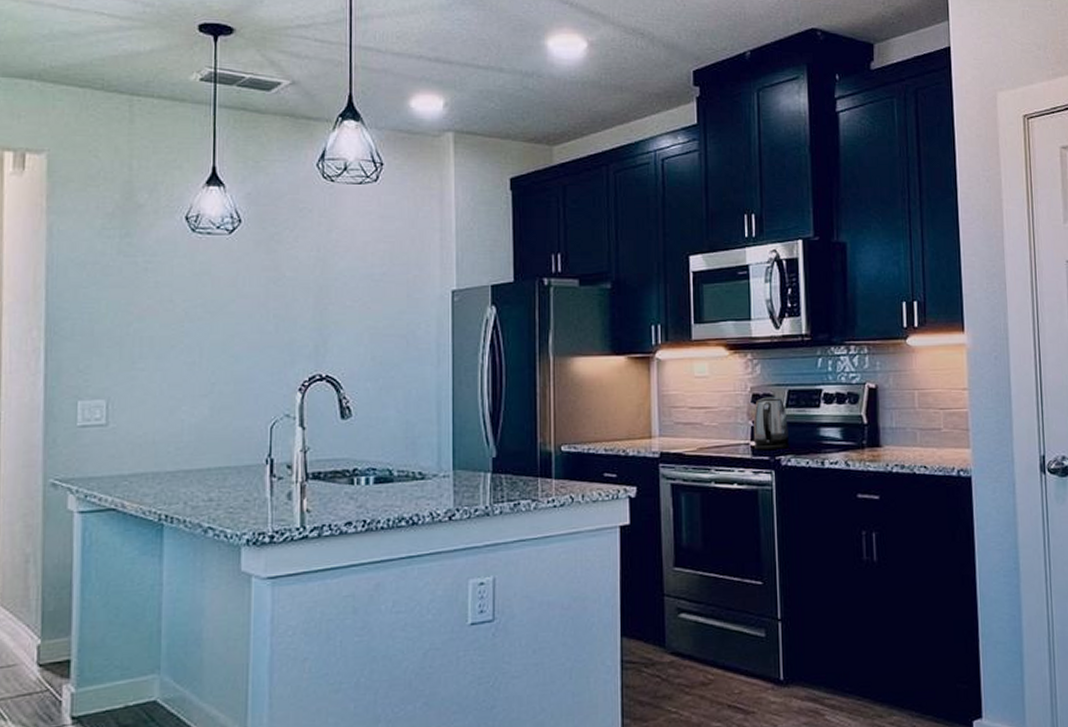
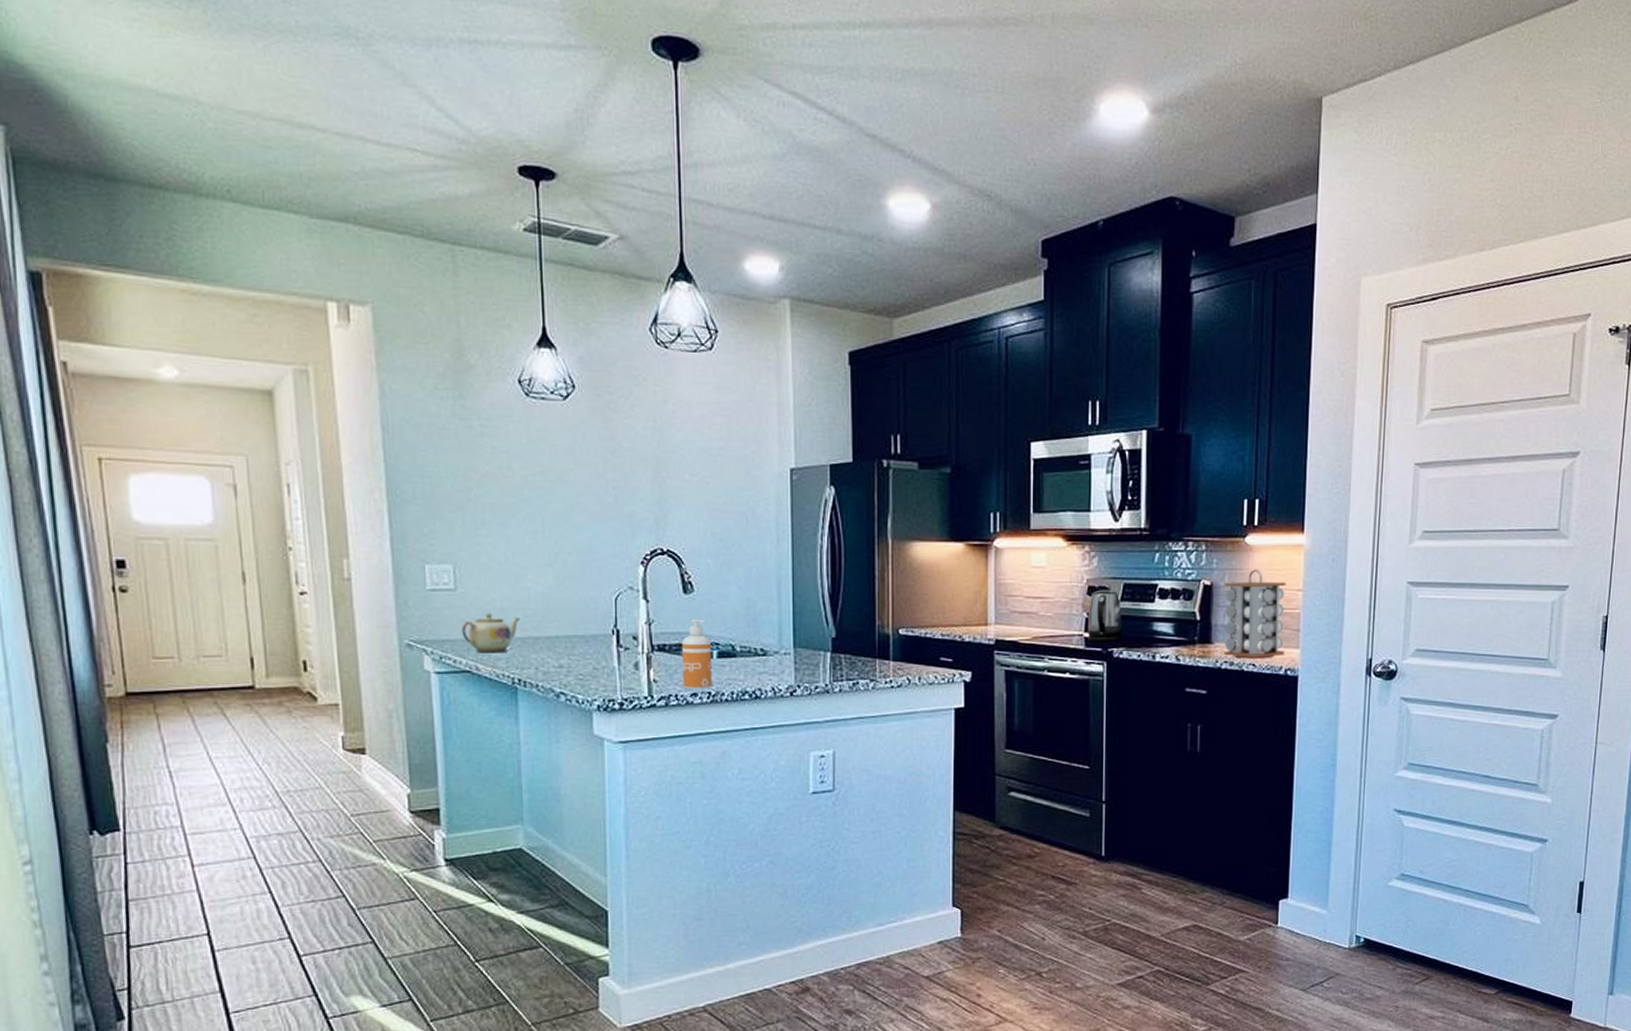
teapot: none [110,447,172,490] -> present [461,613,521,653]
soap dispenser: none [336,444,369,519] -> present [681,619,713,690]
spice rack: none [889,370,956,461] -> present [1223,569,1286,659]

